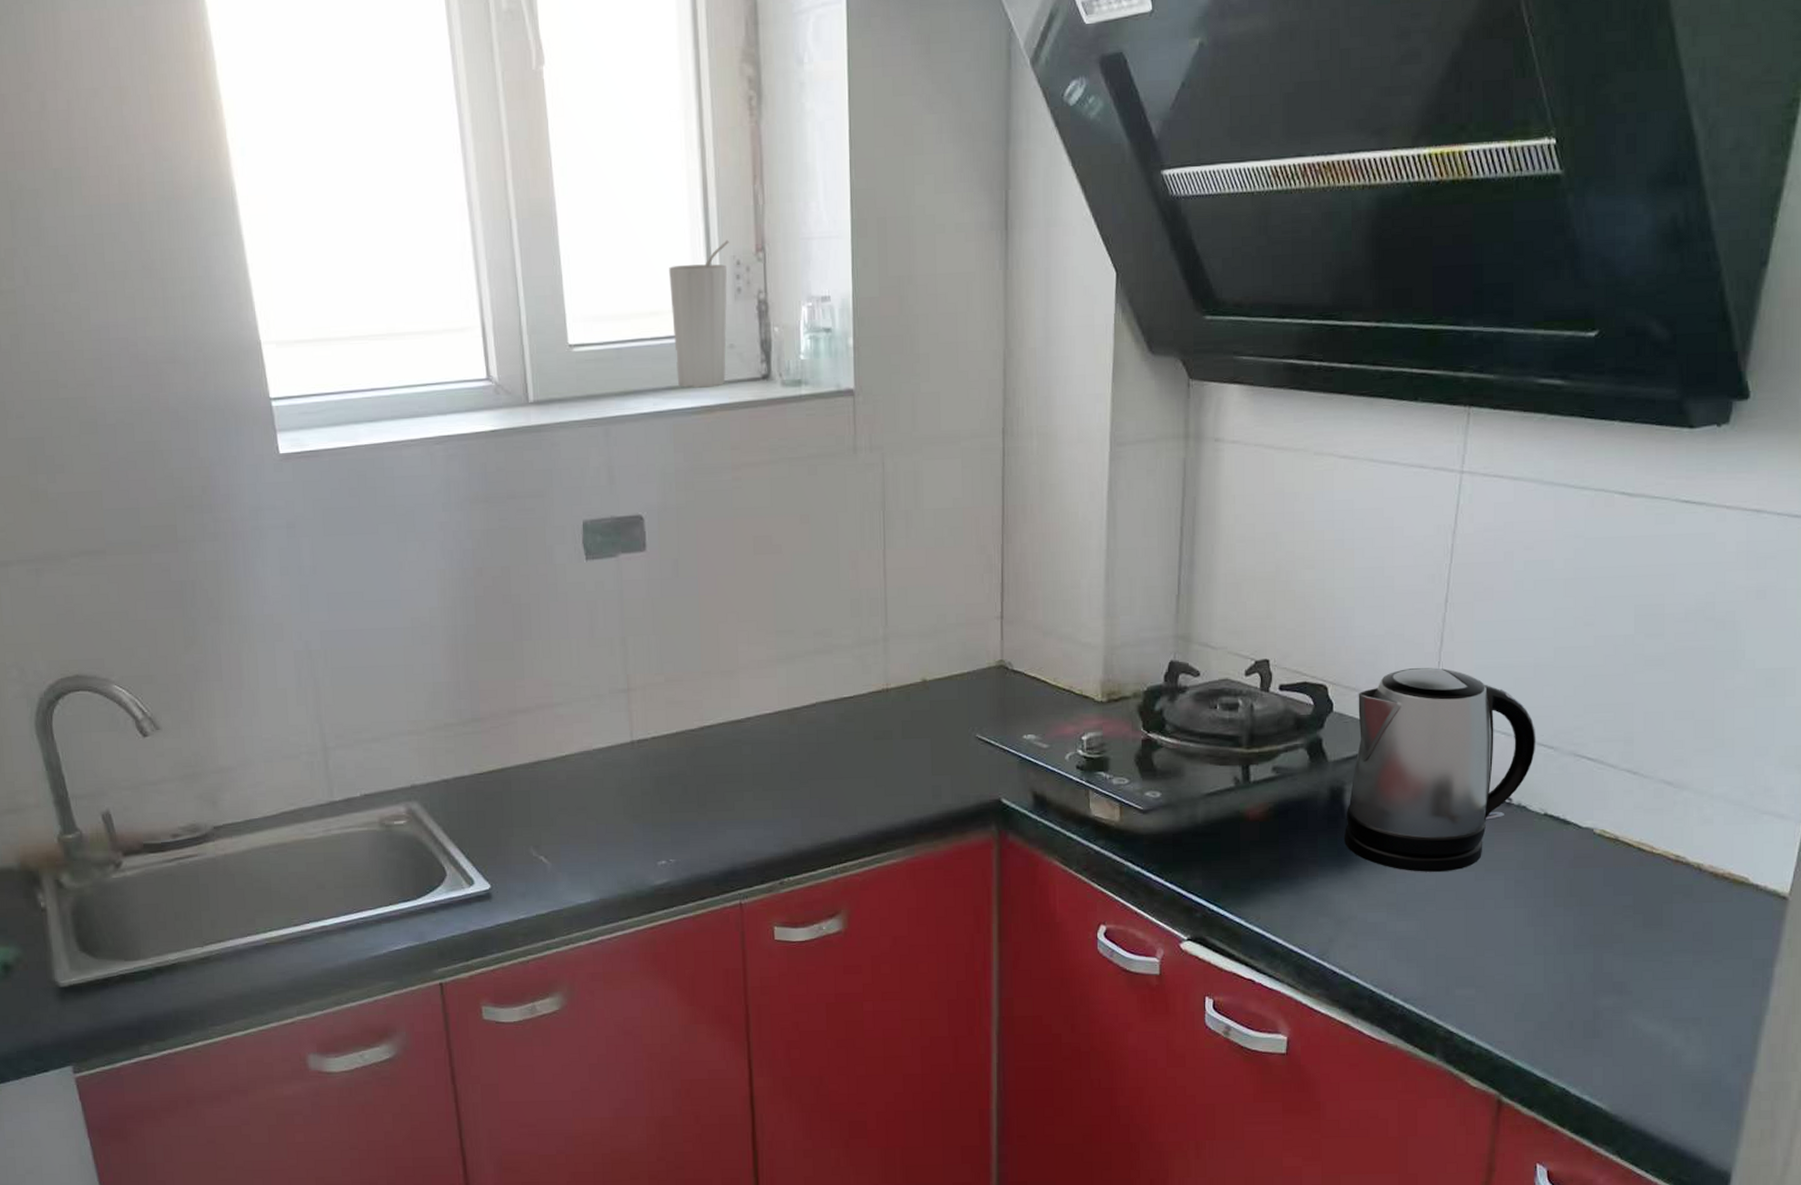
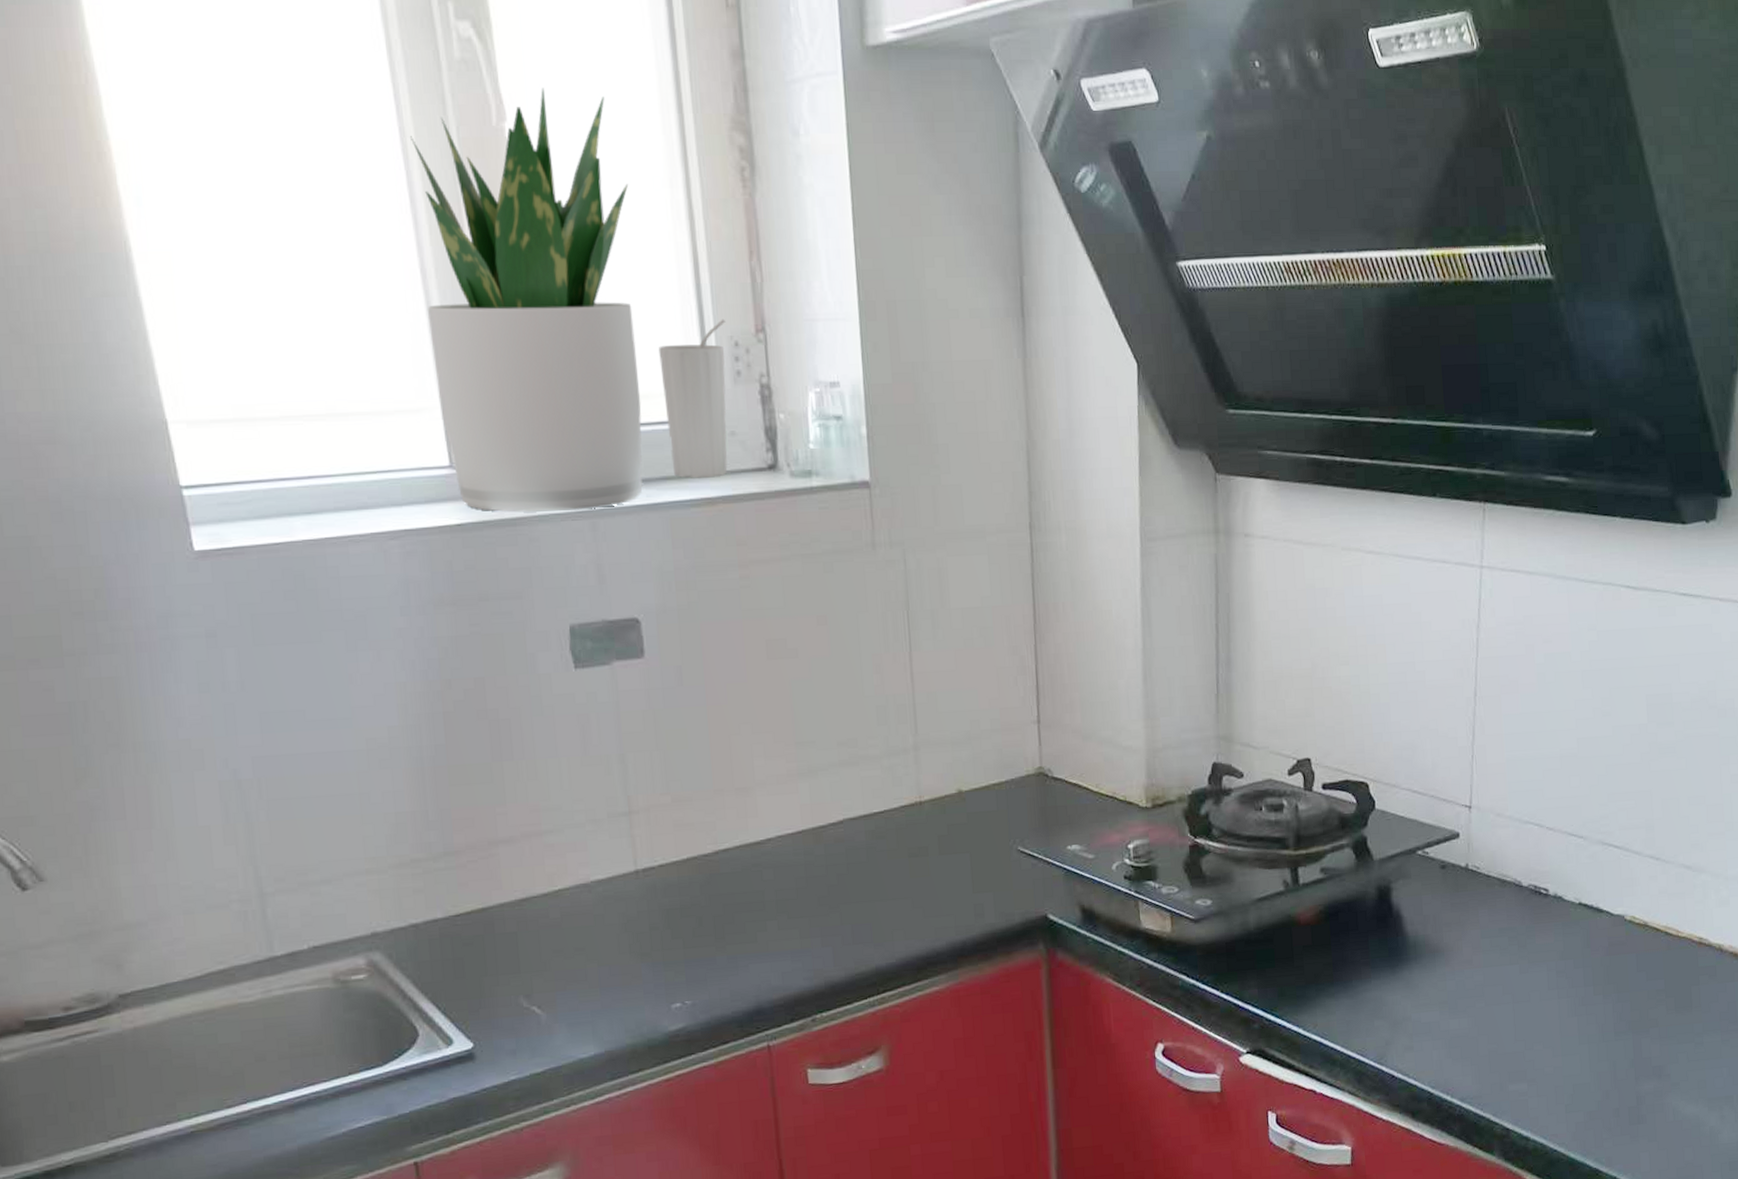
planter: none [463,32,652,420] -> present [410,88,643,513]
kettle: present [1343,668,1536,872] -> none [1393,761,1567,968]

